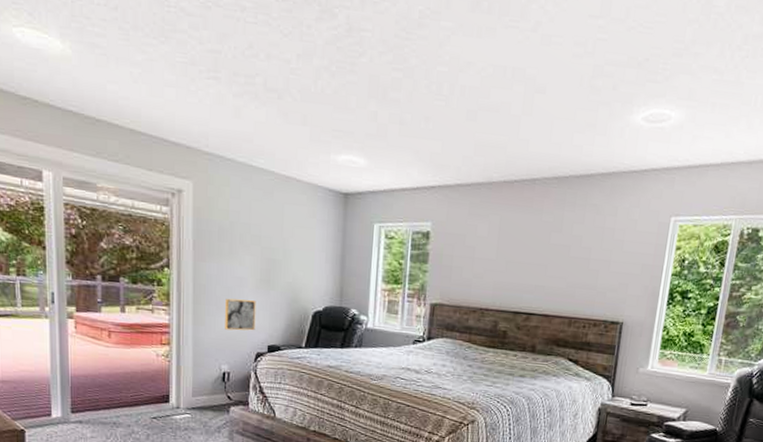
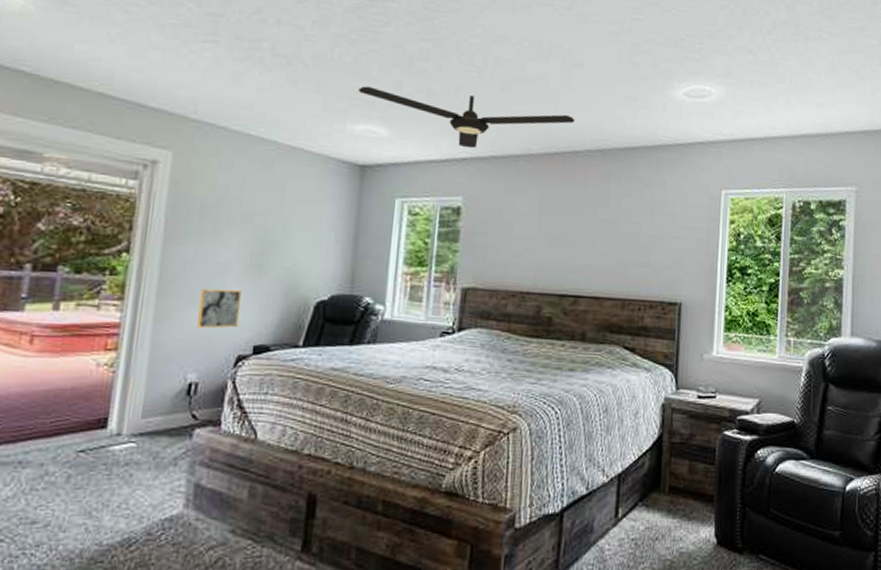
ceiling fan: none [339,117,534,177] -> present [358,86,575,149]

